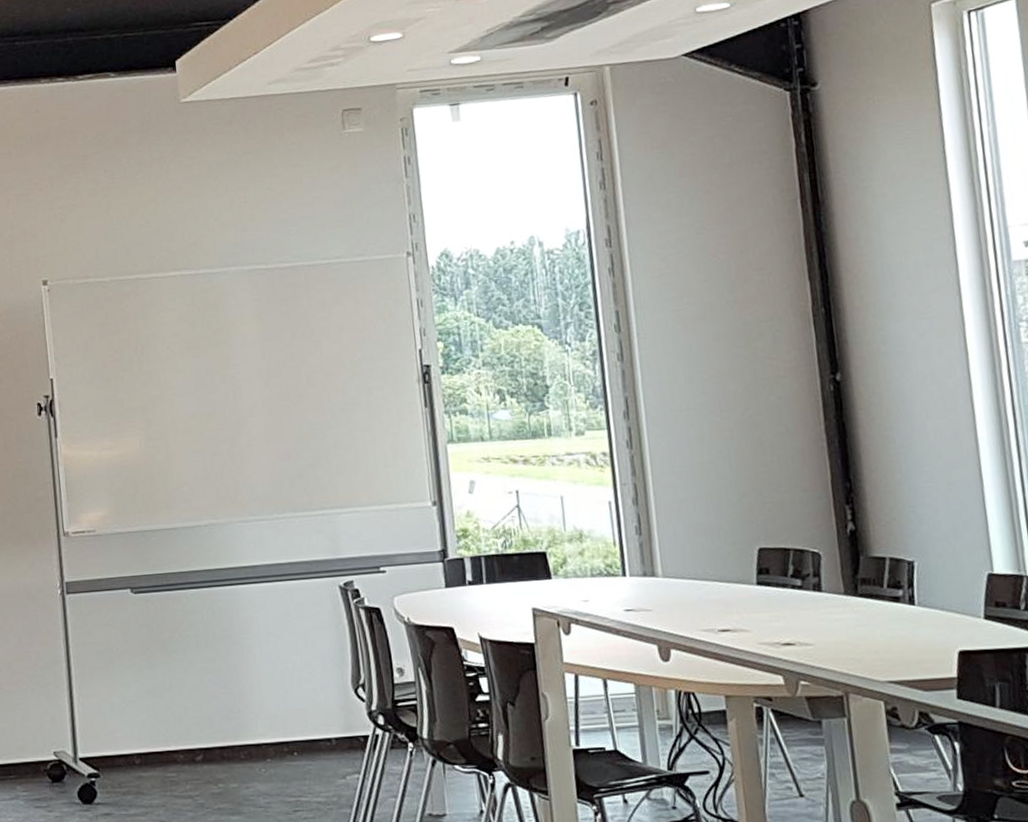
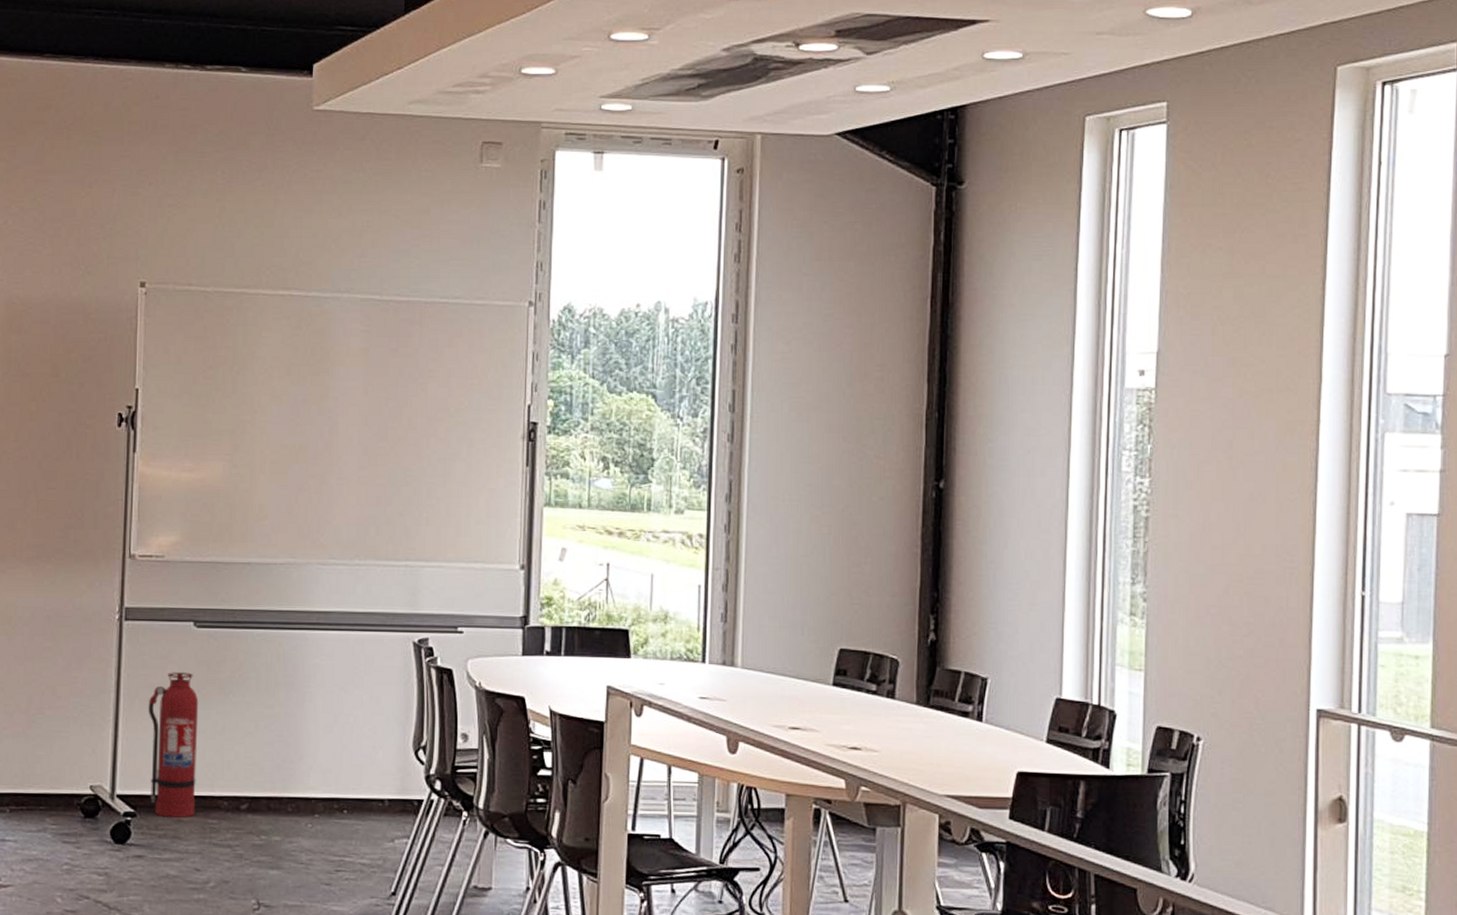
fire extinguisher: none [98,637,154,775] -> present [148,672,199,818]

